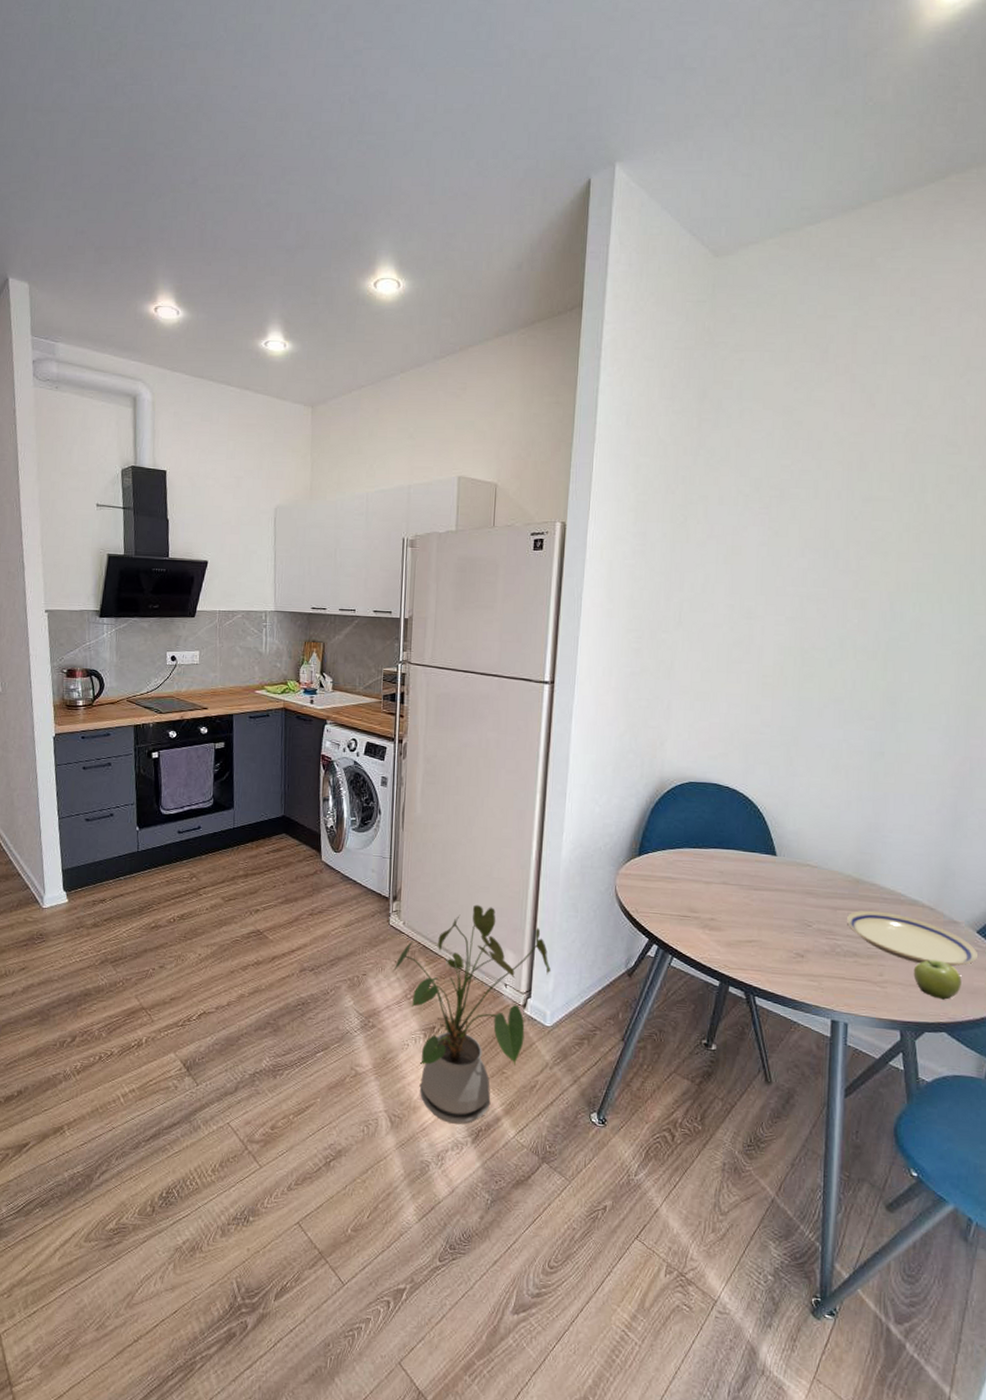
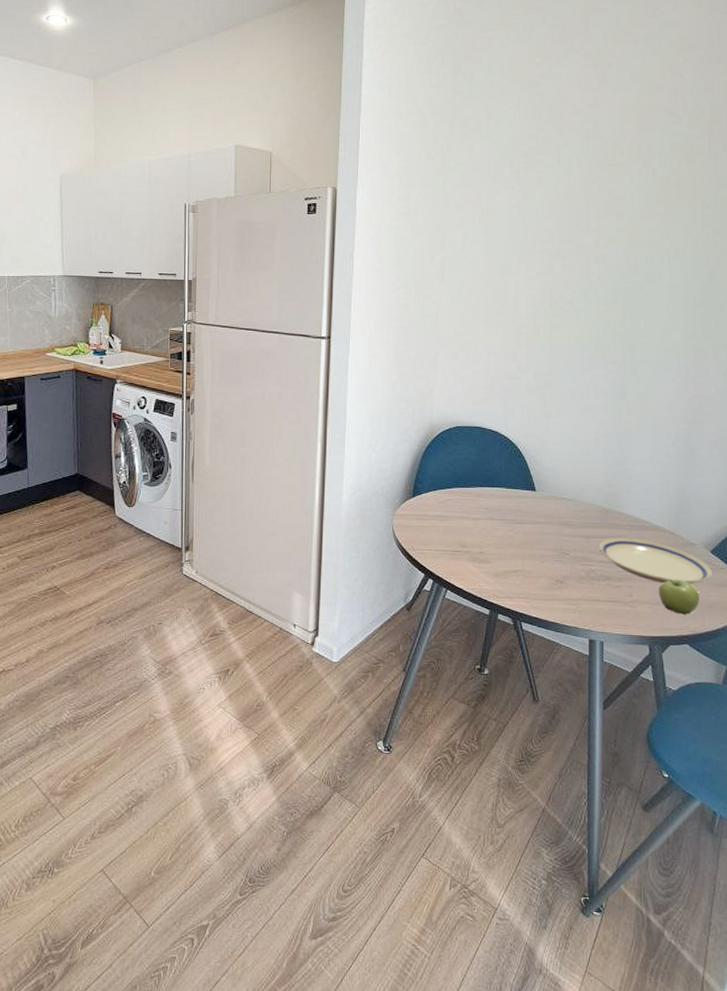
house plant: present [392,904,551,1125] -> none [186,550,336,762]

